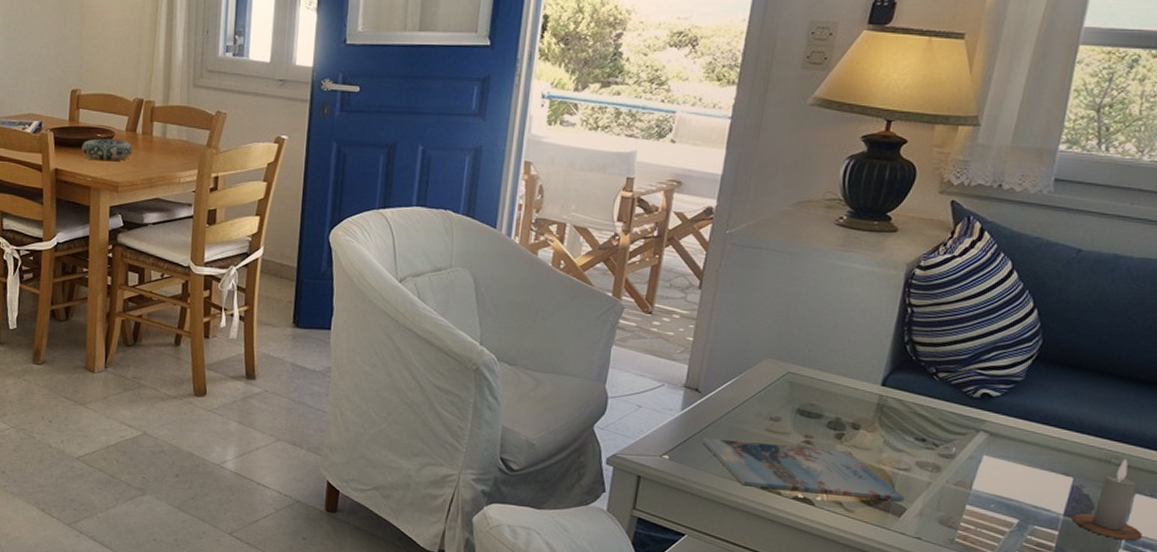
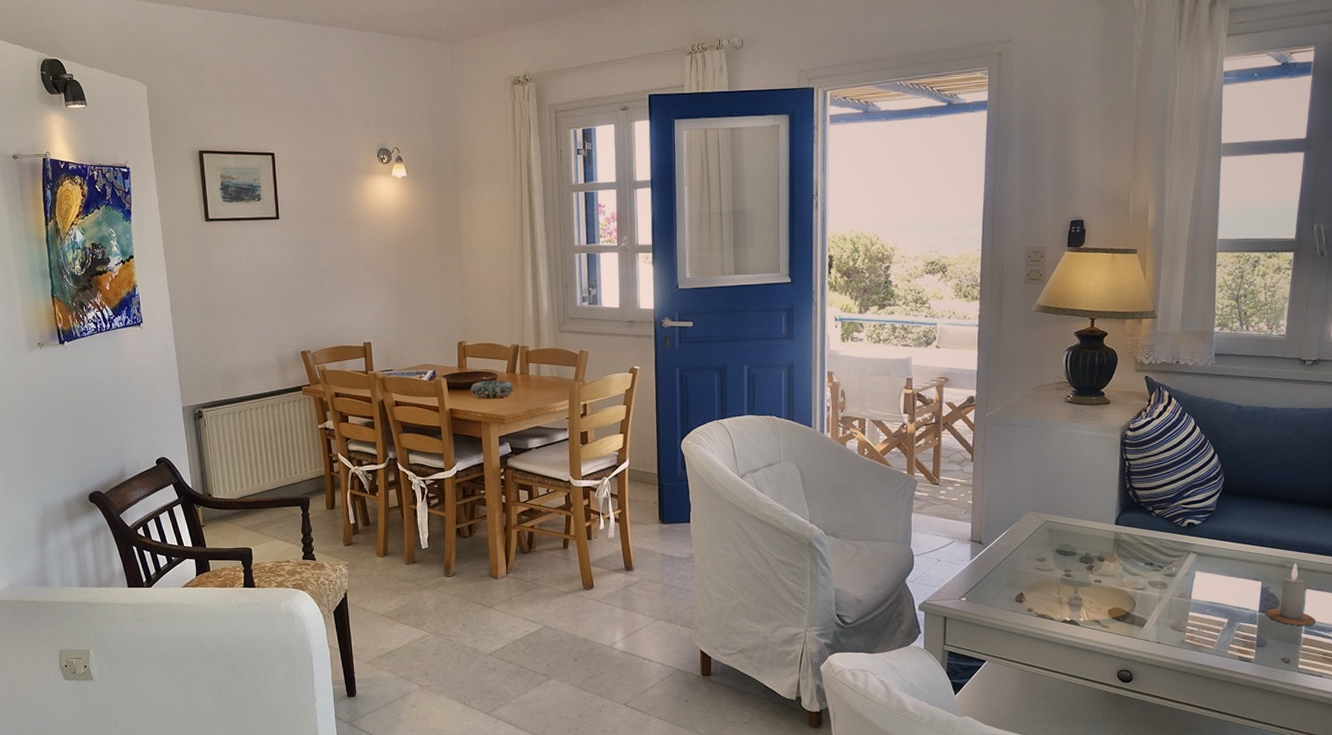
magazine: present [702,437,904,501] -> none [989,579,1144,616]

